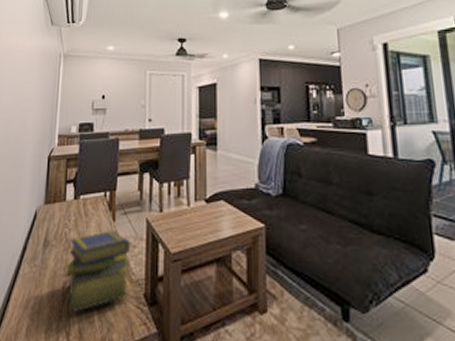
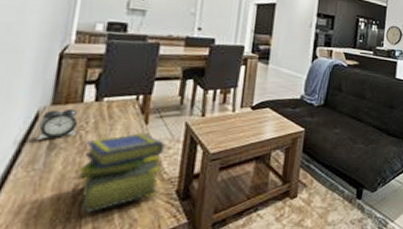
alarm clock: none [36,207,64,238] -> present [37,108,79,141]

